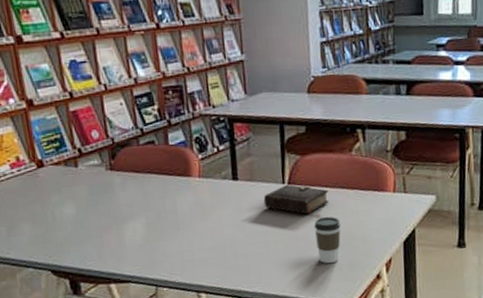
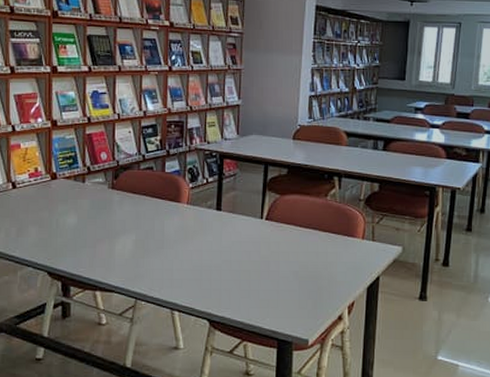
book: present [263,184,330,217] -> none [241,219,302,254]
coffee cup: present [313,216,341,264] -> none [284,254,310,298]

